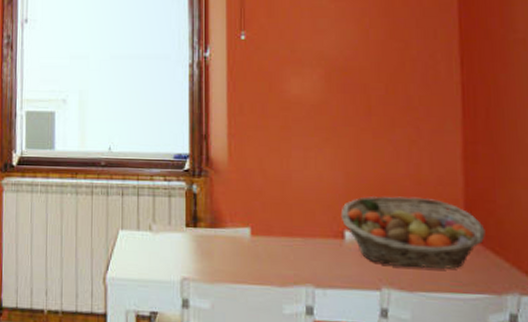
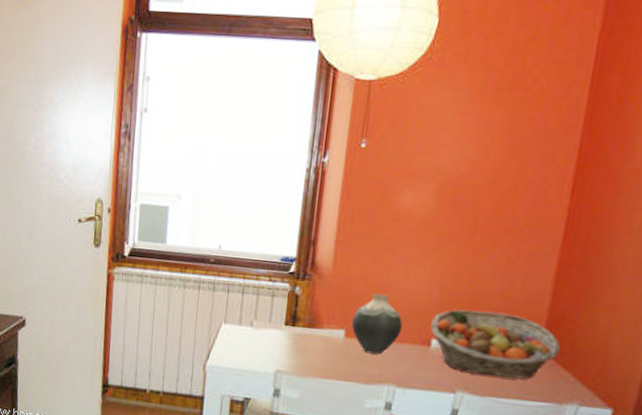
vase: none [256,186,311,252] -> present [351,293,403,355]

